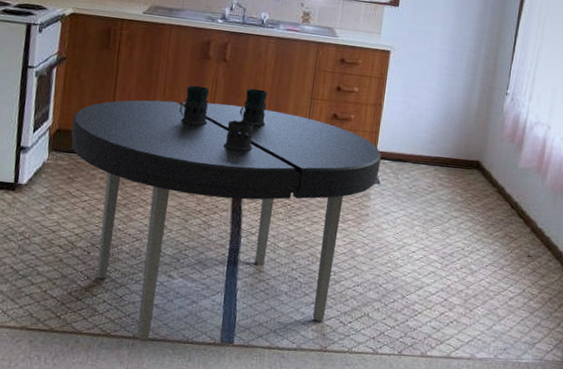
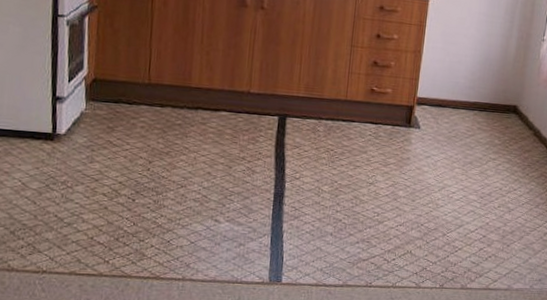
dining table: present [70,85,381,341] -> none [107,33,422,282]

